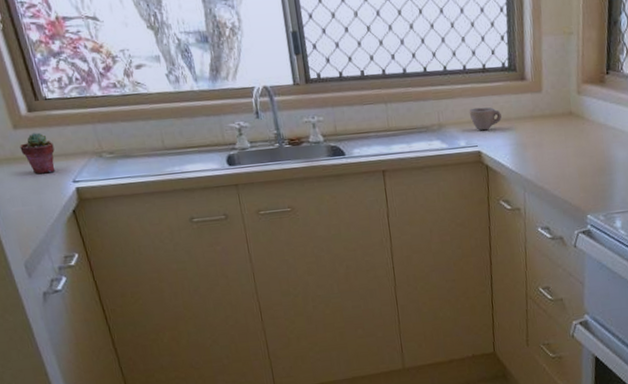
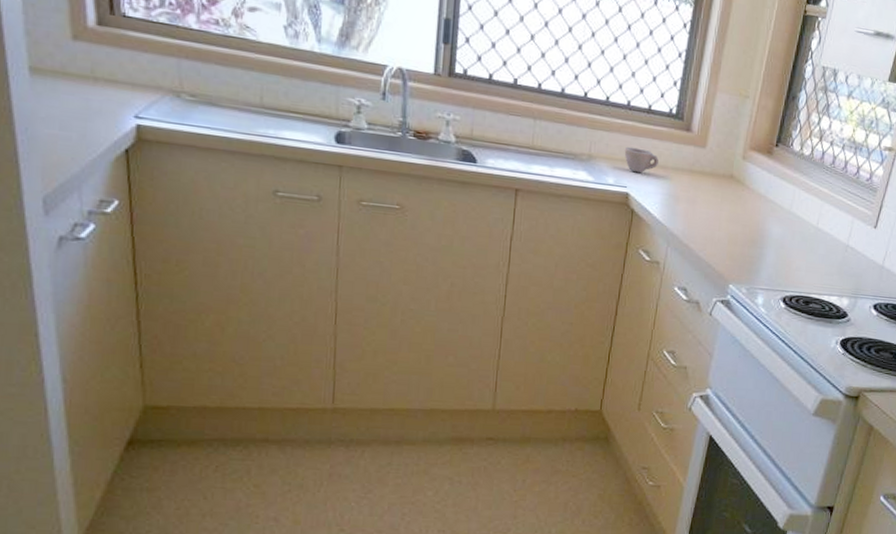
potted succulent: present [19,132,56,174] -> none [75,50,121,101]

